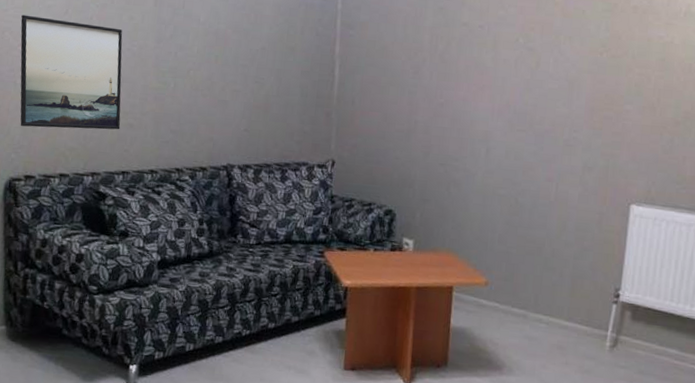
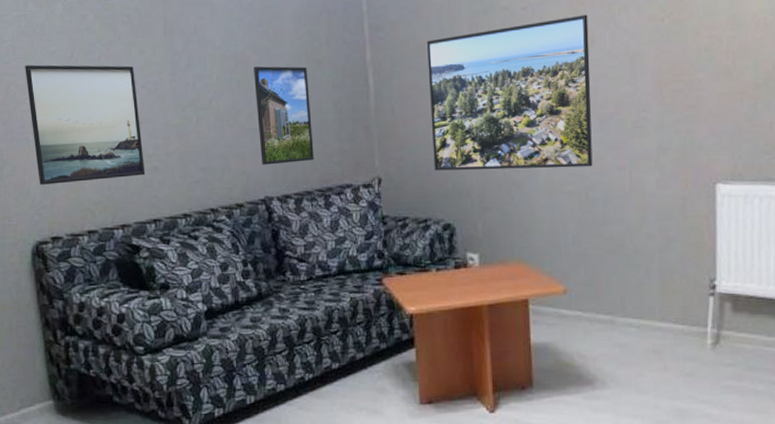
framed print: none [228,45,281,137] -> present [253,66,314,165]
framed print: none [383,39,537,175] -> present [427,14,593,171]

